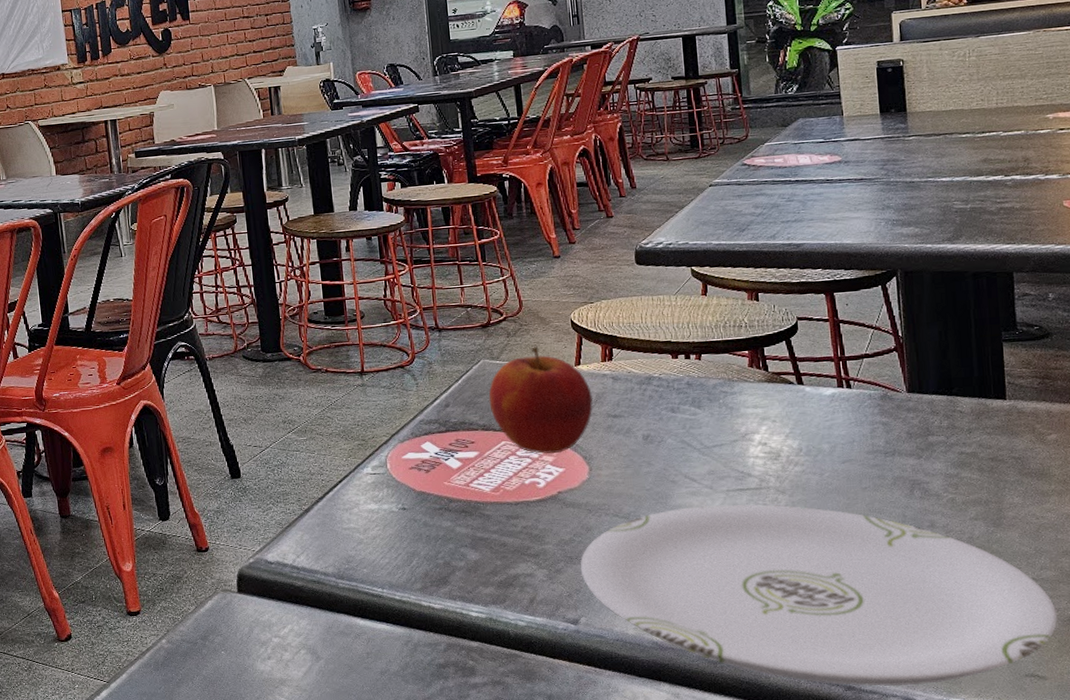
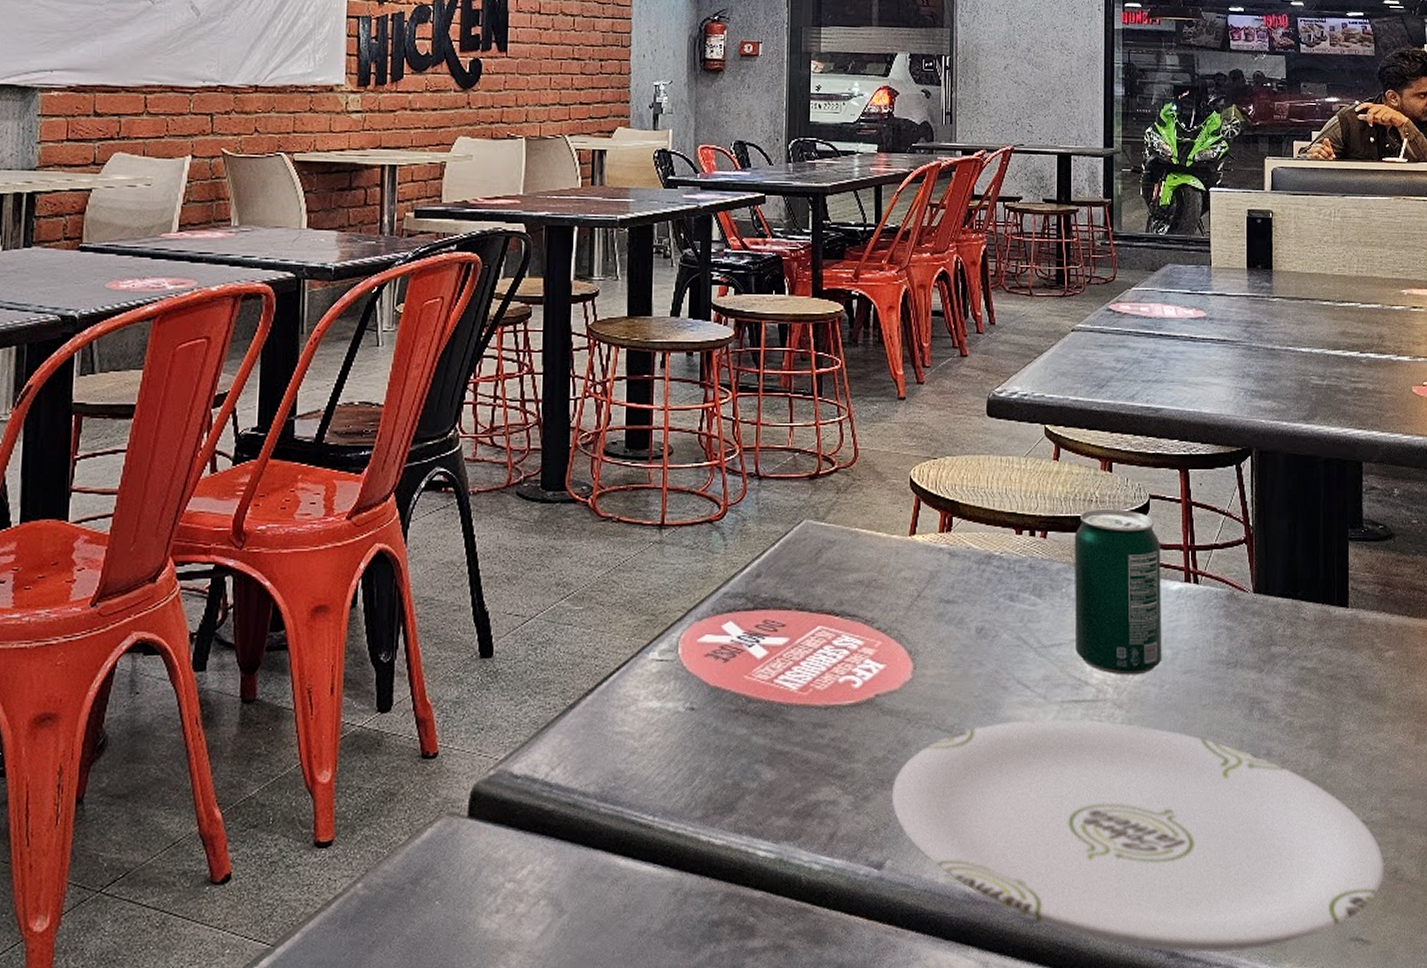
apple: present [488,345,594,454] -> none [807,506,926,646]
beverage can: none [727,331,821,467] -> present [1074,508,1162,675]

